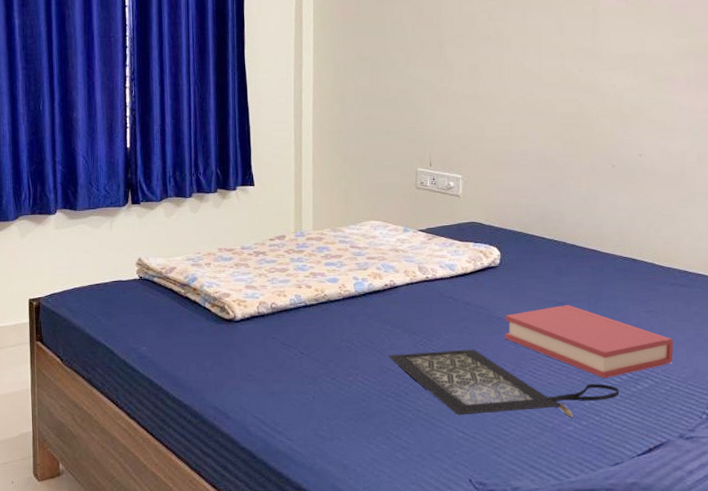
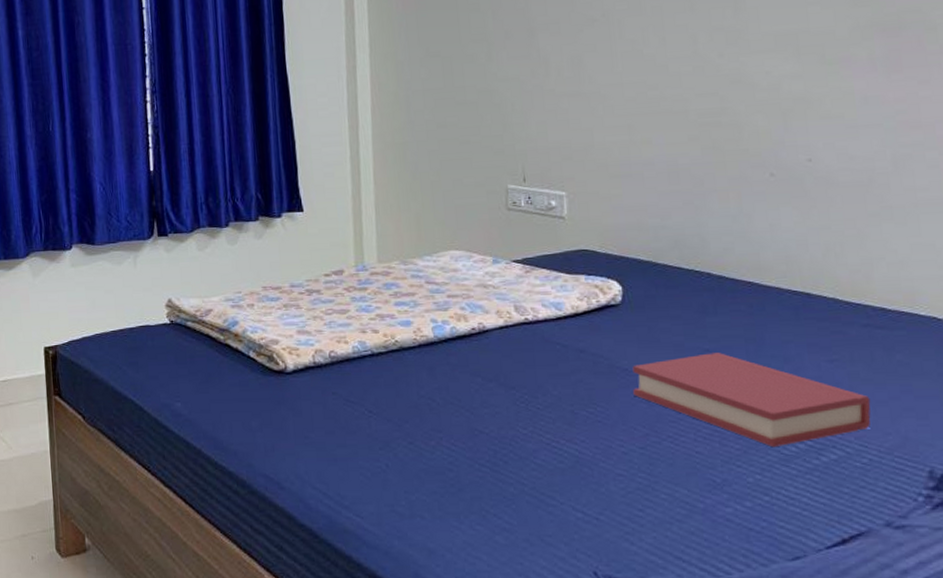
clutch bag: present [388,349,619,418] -> none [480,408,796,497]

